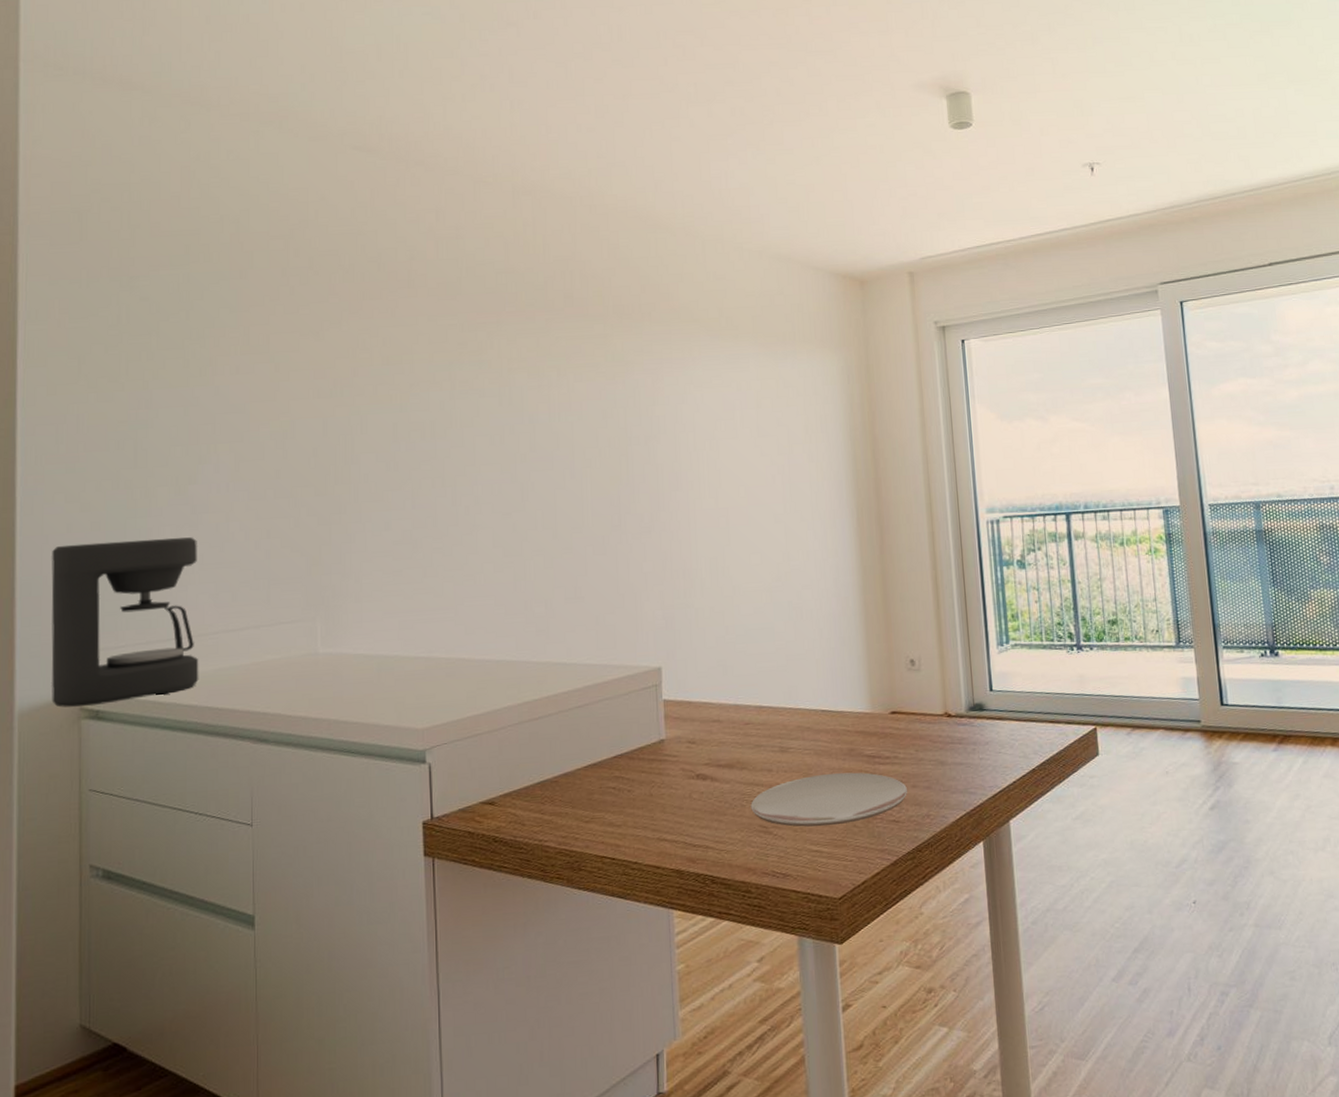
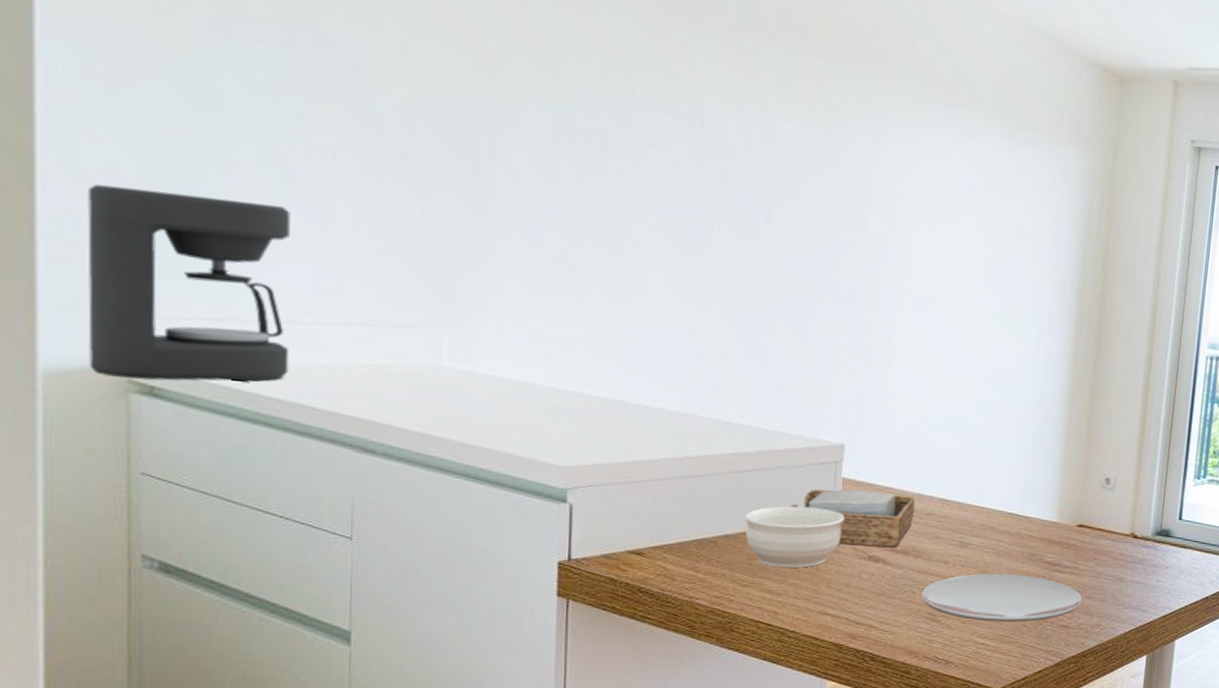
bowl: none [580,733,671,799] -> present [744,506,845,568]
napkin holder: none [620,707,734,766] -> present [791,489,916,548]

